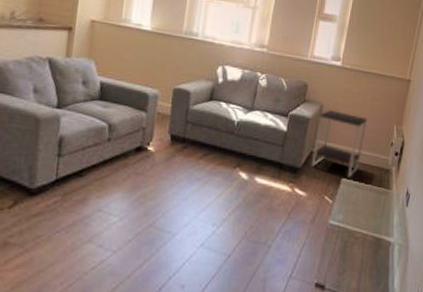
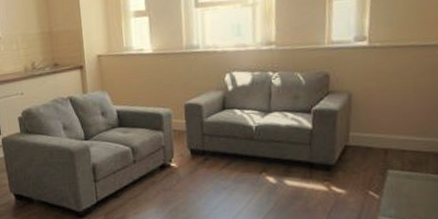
side table: present [311,110,368,177] -> none [346,97,413,168]

